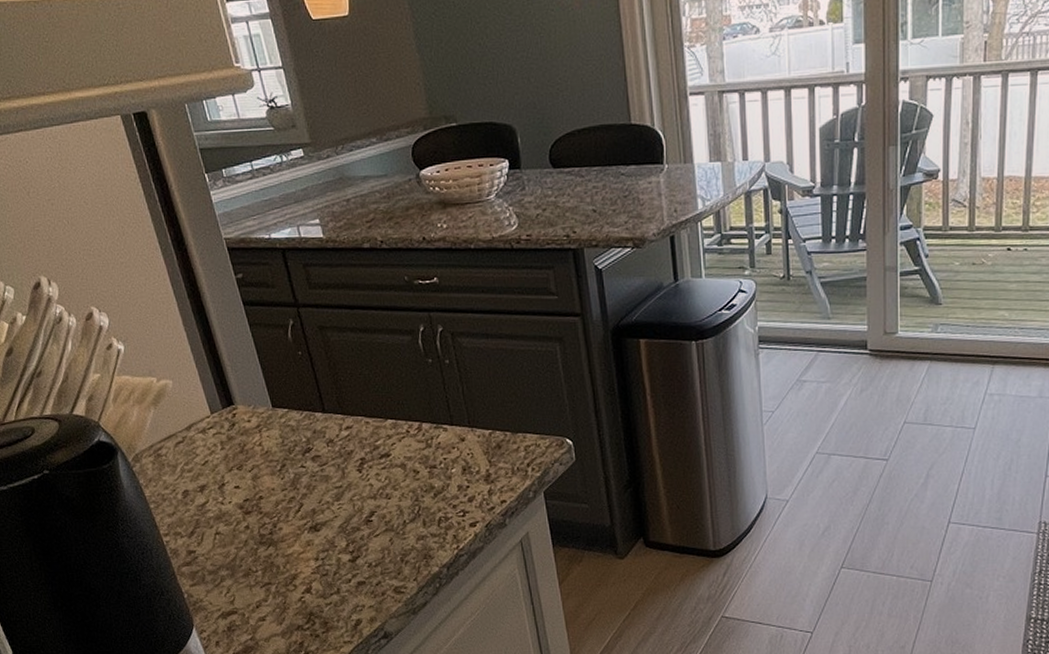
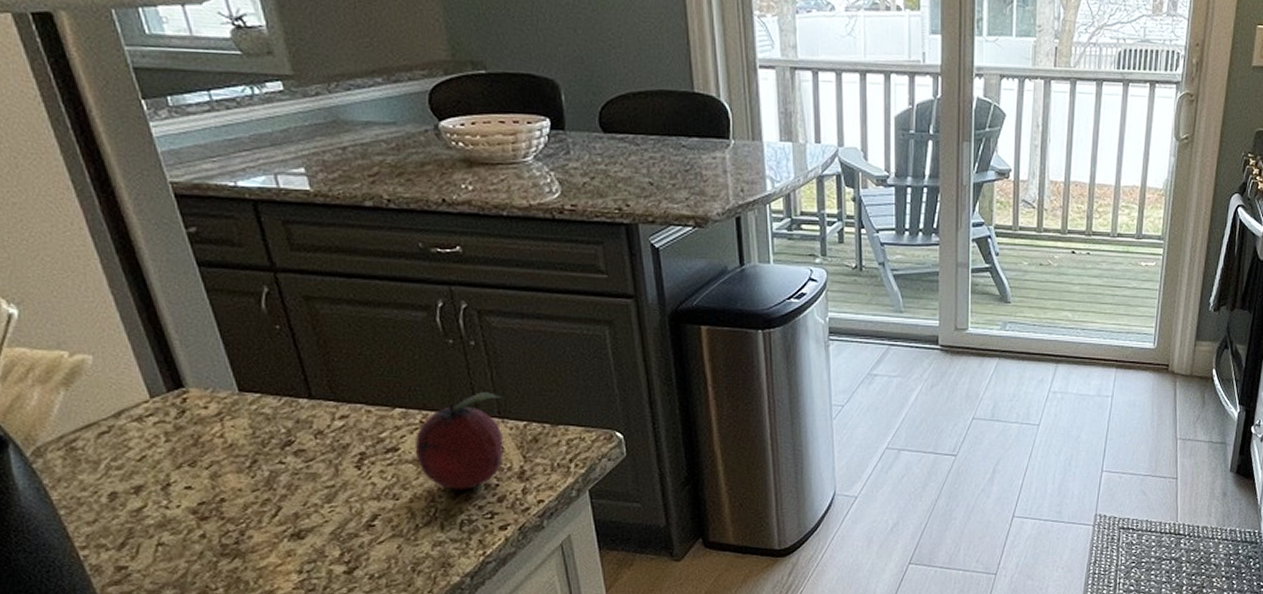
fruit: none [402,404,473,491] -> present [414,392,504,490]

